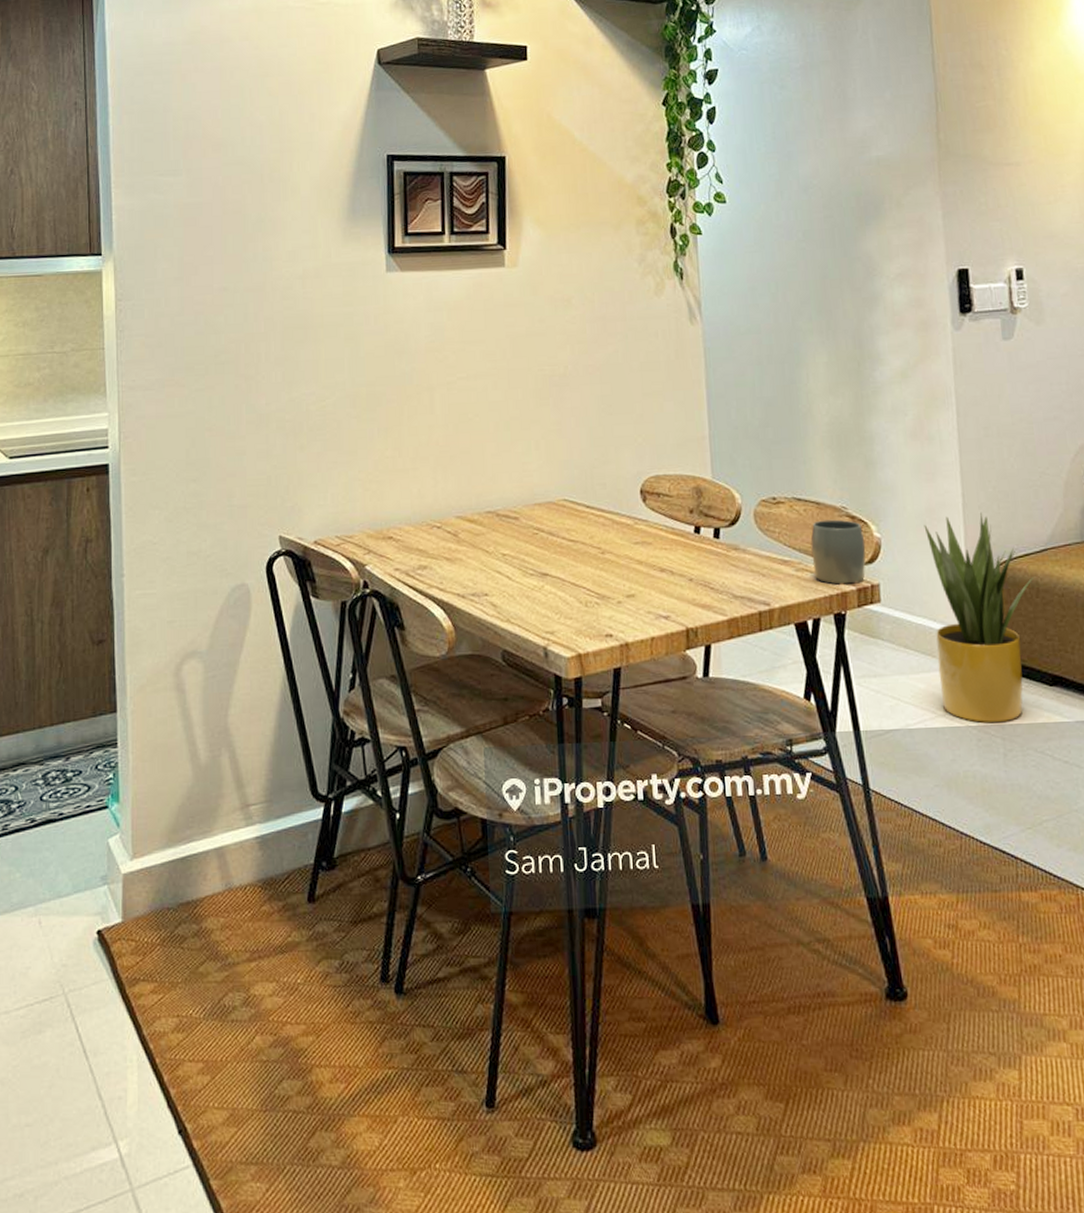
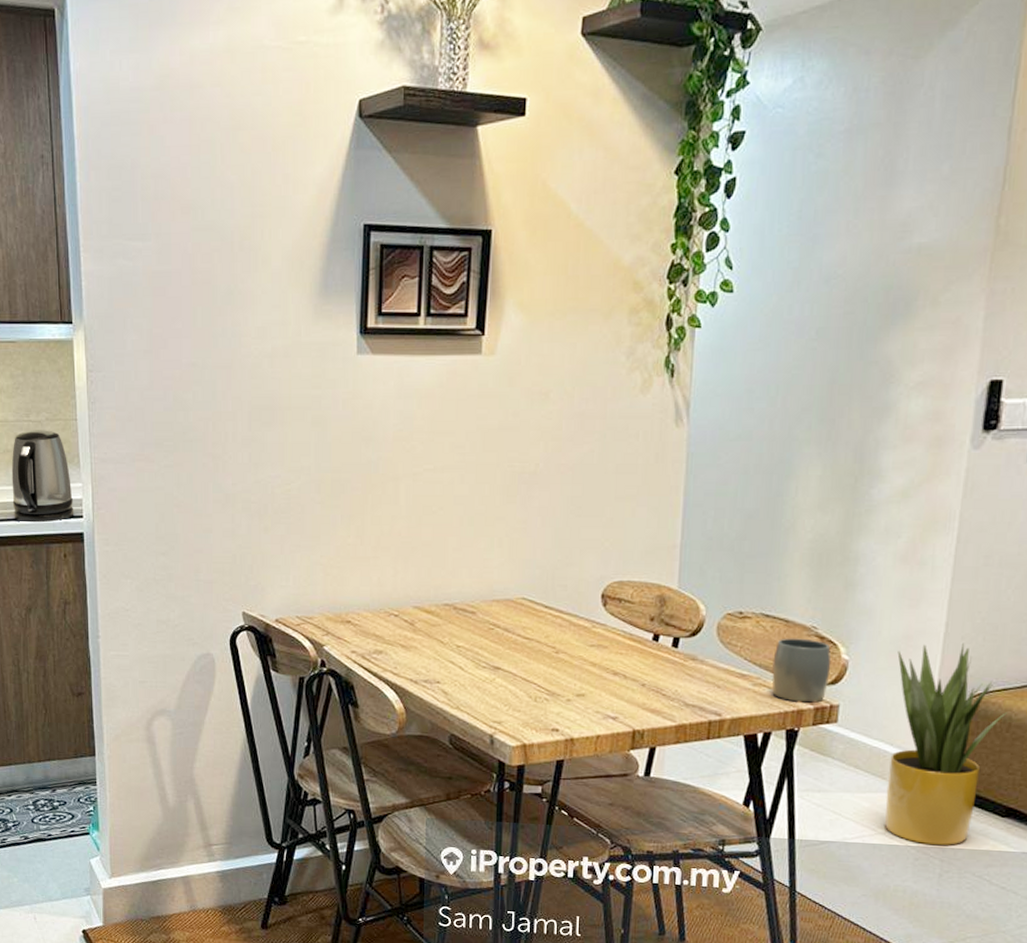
kettle: none [32,360,99,457] -> present [11,430,74,523]

